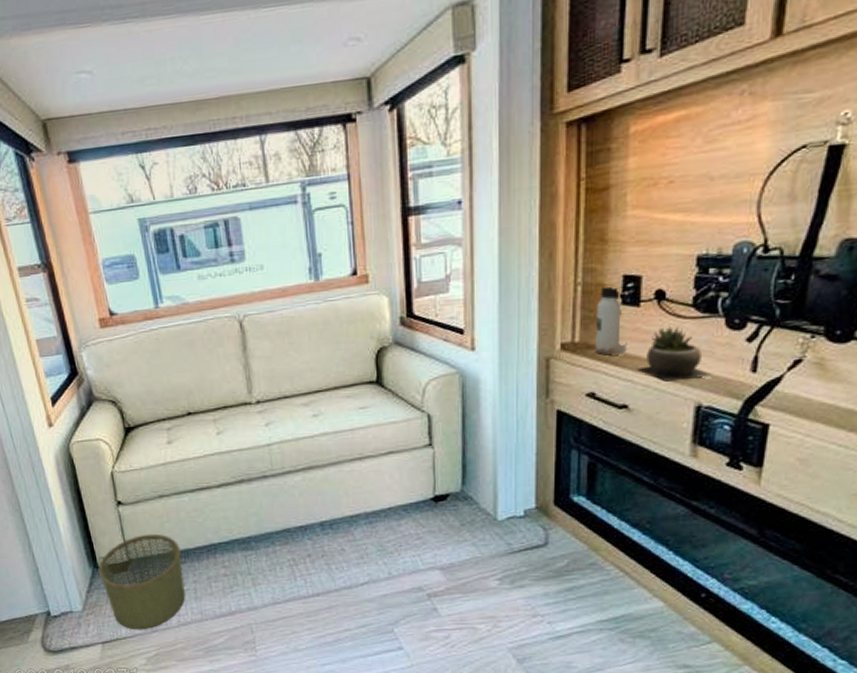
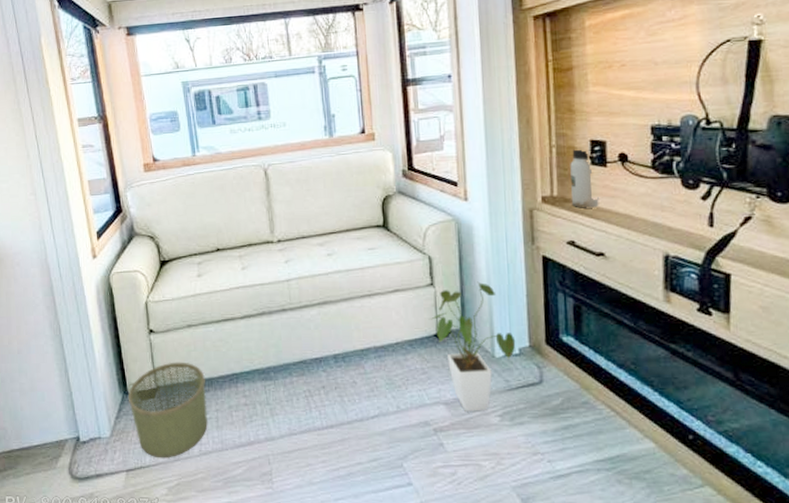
house plant: none [425,440,521,576] -> present [428,281,516,411]
succulent plant: present [636,326,714,382] -> none [609,185,677,233]

